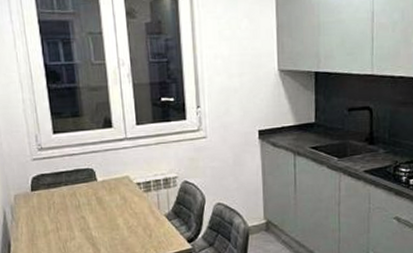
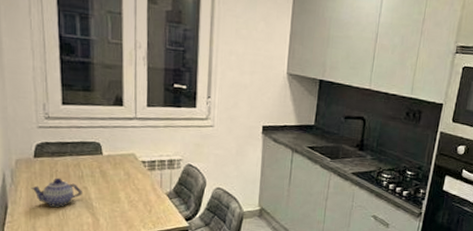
teapot: none [30,209,81,240] -> present [31,177,82,207]

